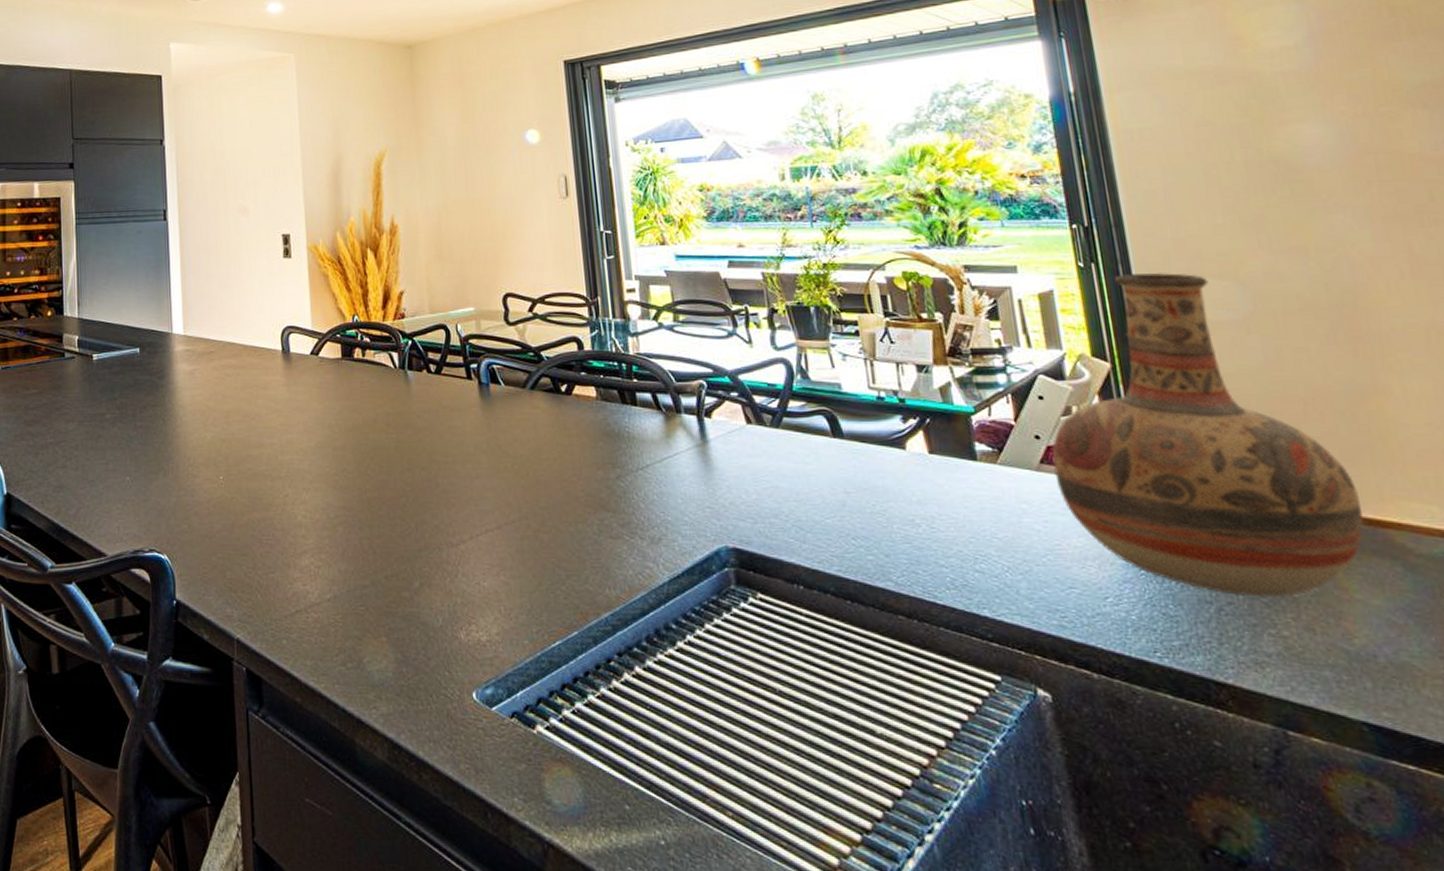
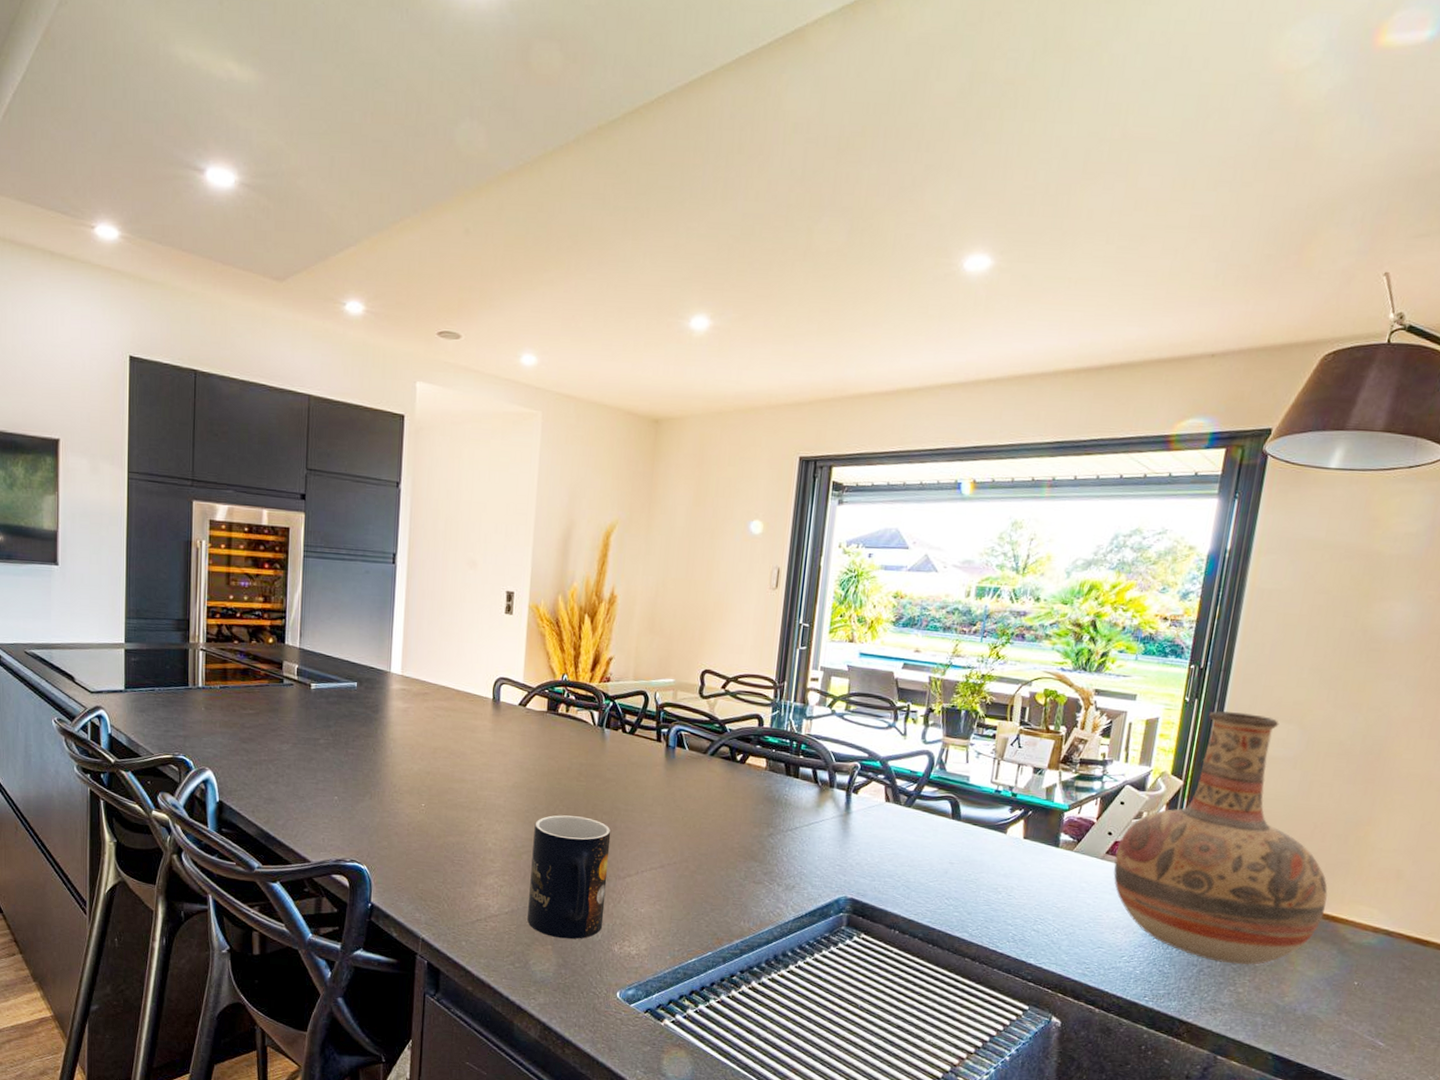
mug: none [346,475,442,628] -> present [527,815,611,939]

